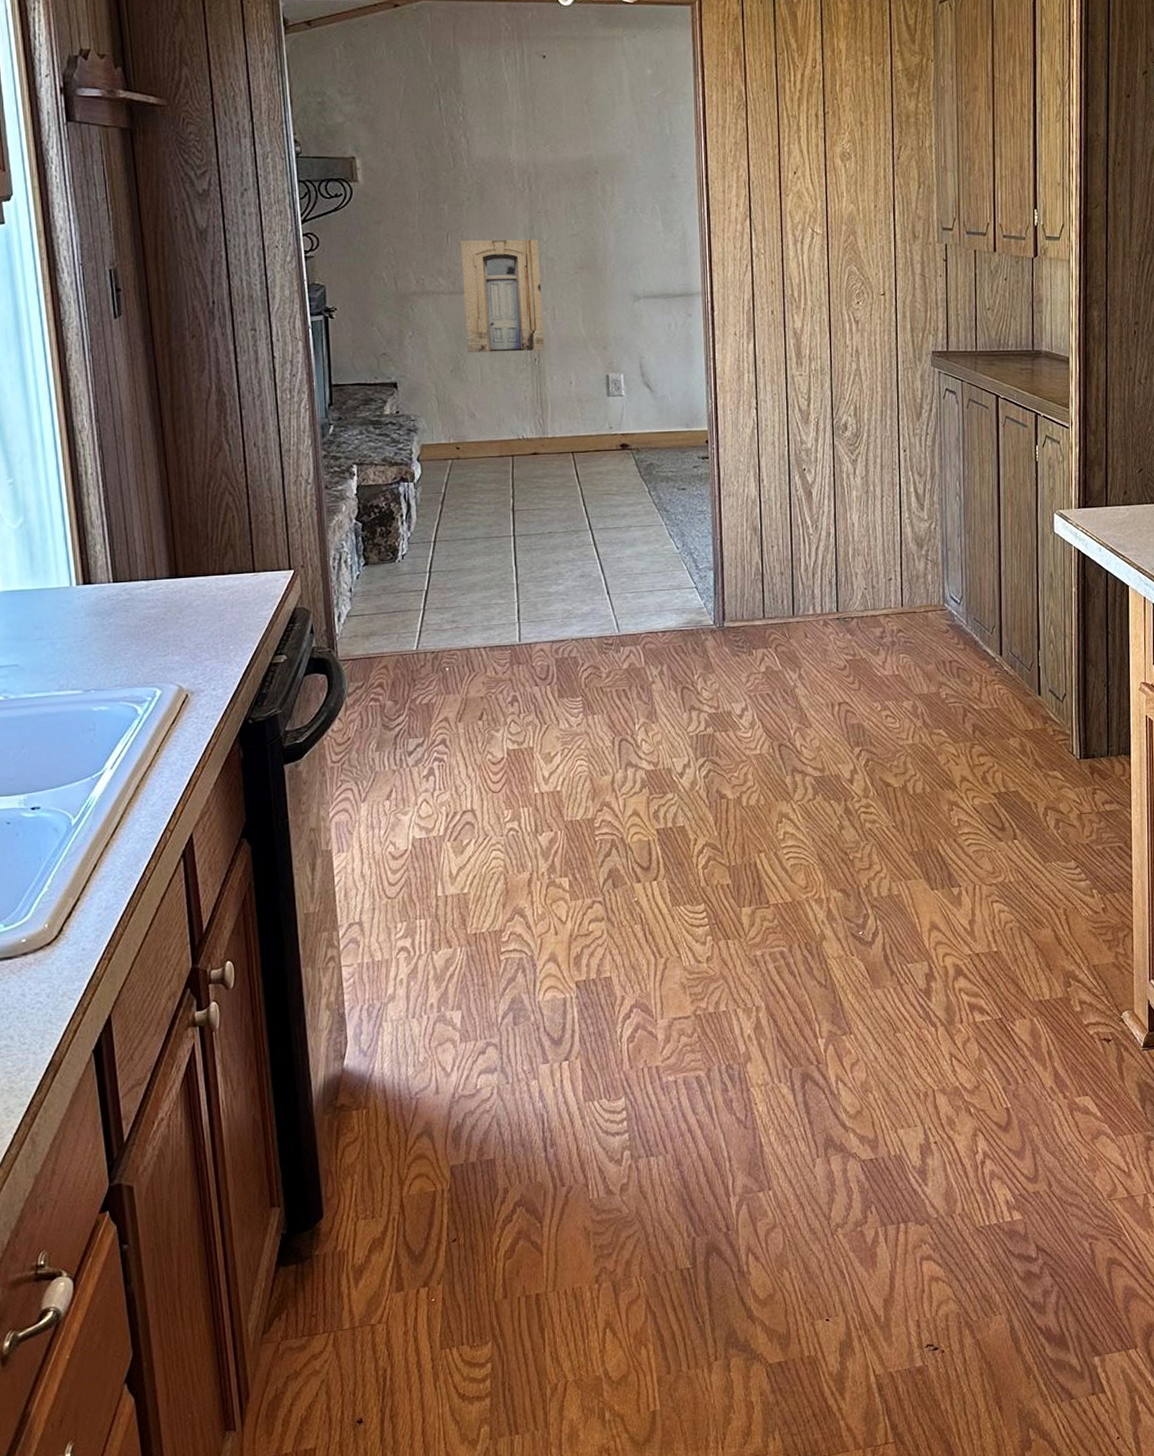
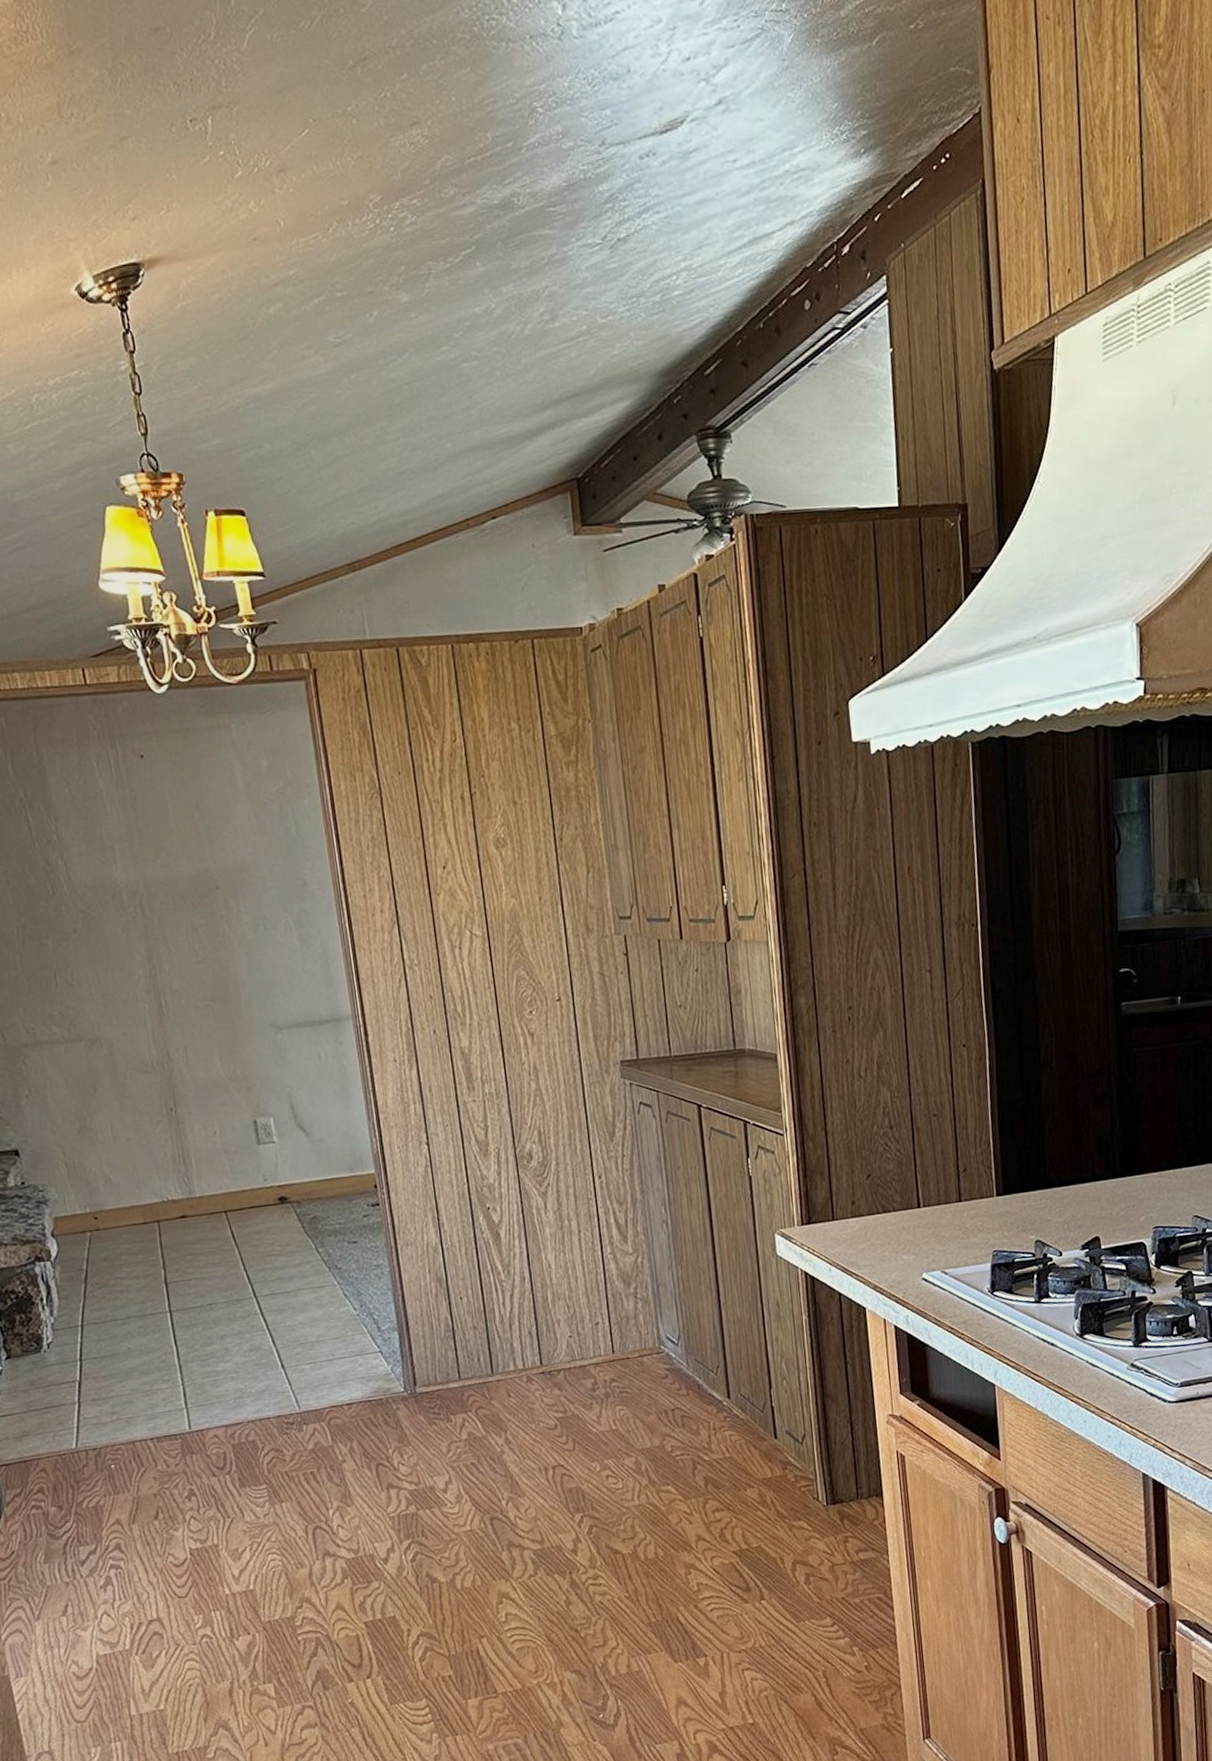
wall art: present [461,239,545,352] -> none [71,970,181,1108]

